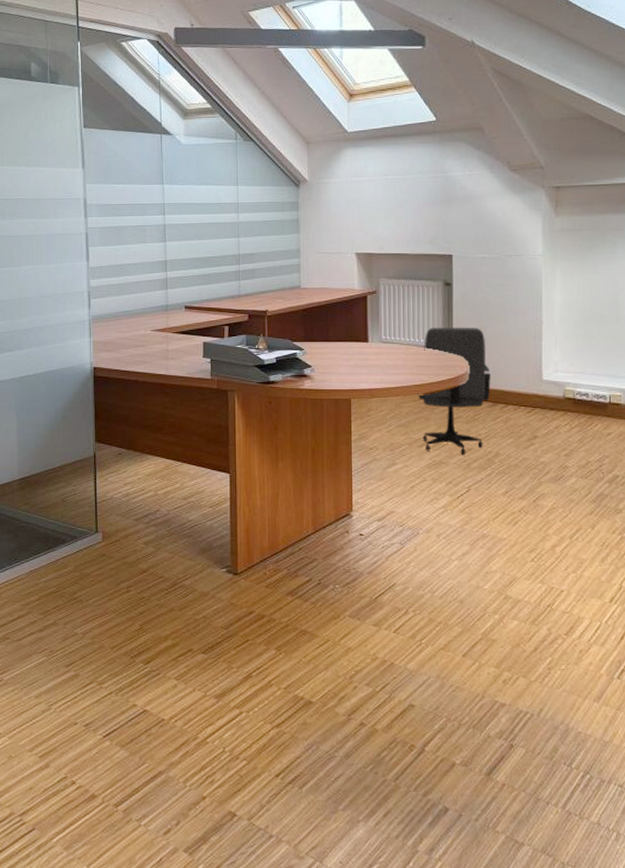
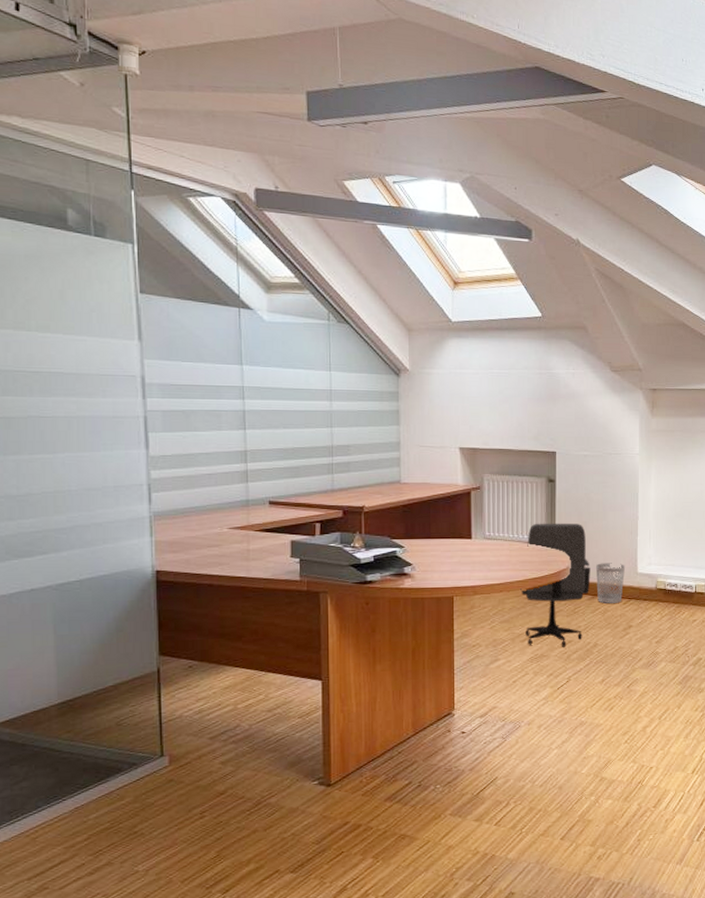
wastebasket: none [497,369,529,411] -> present [596,563,626,604]

